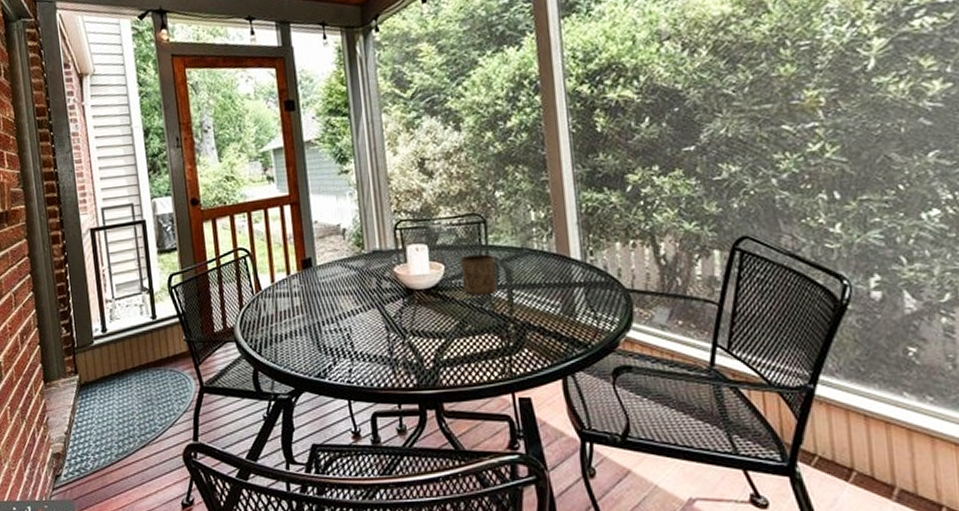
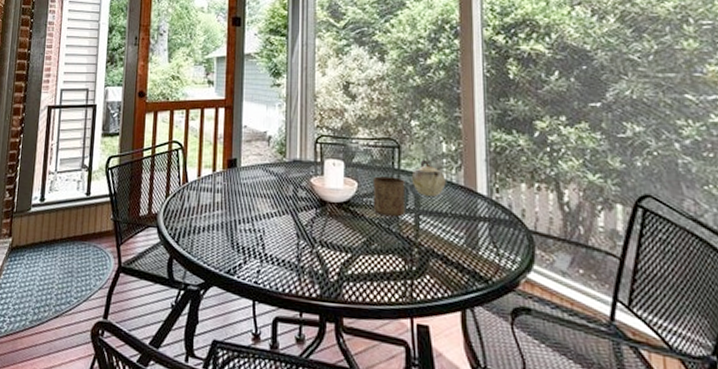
teapot: none [500,231,538,269] -> present [411,160,446,196]

